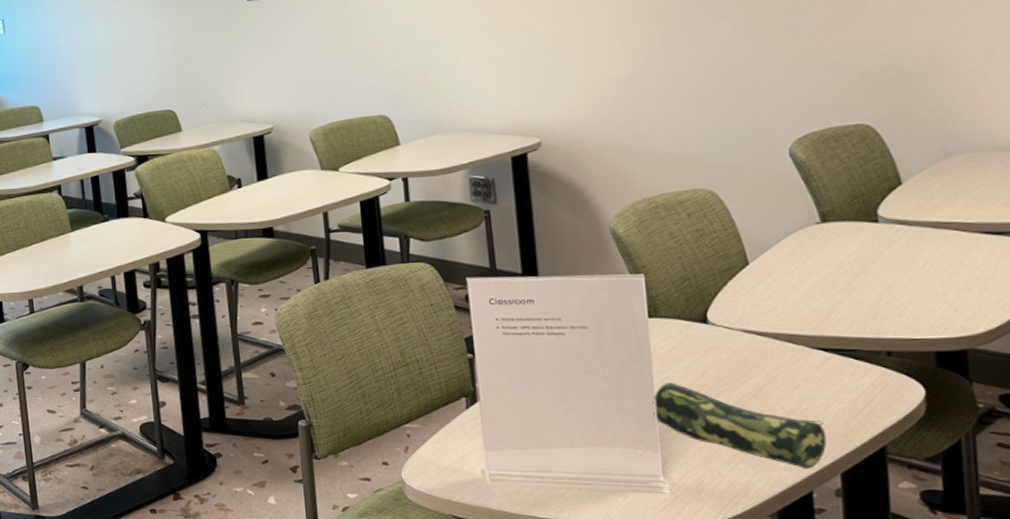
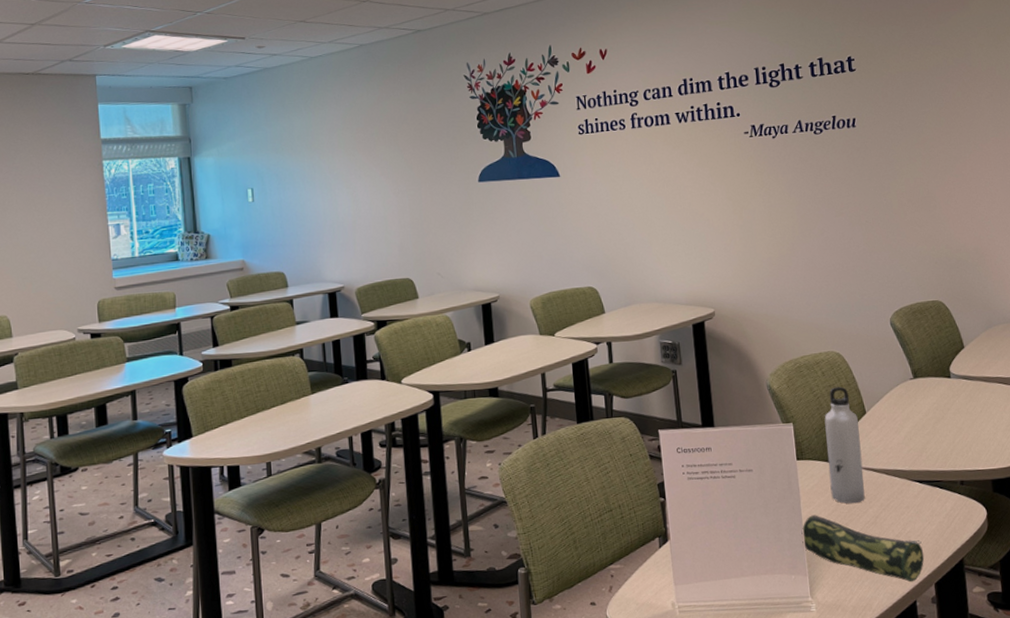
water bottle: none [688,231,743,372] -> present [824,386,865,504]

